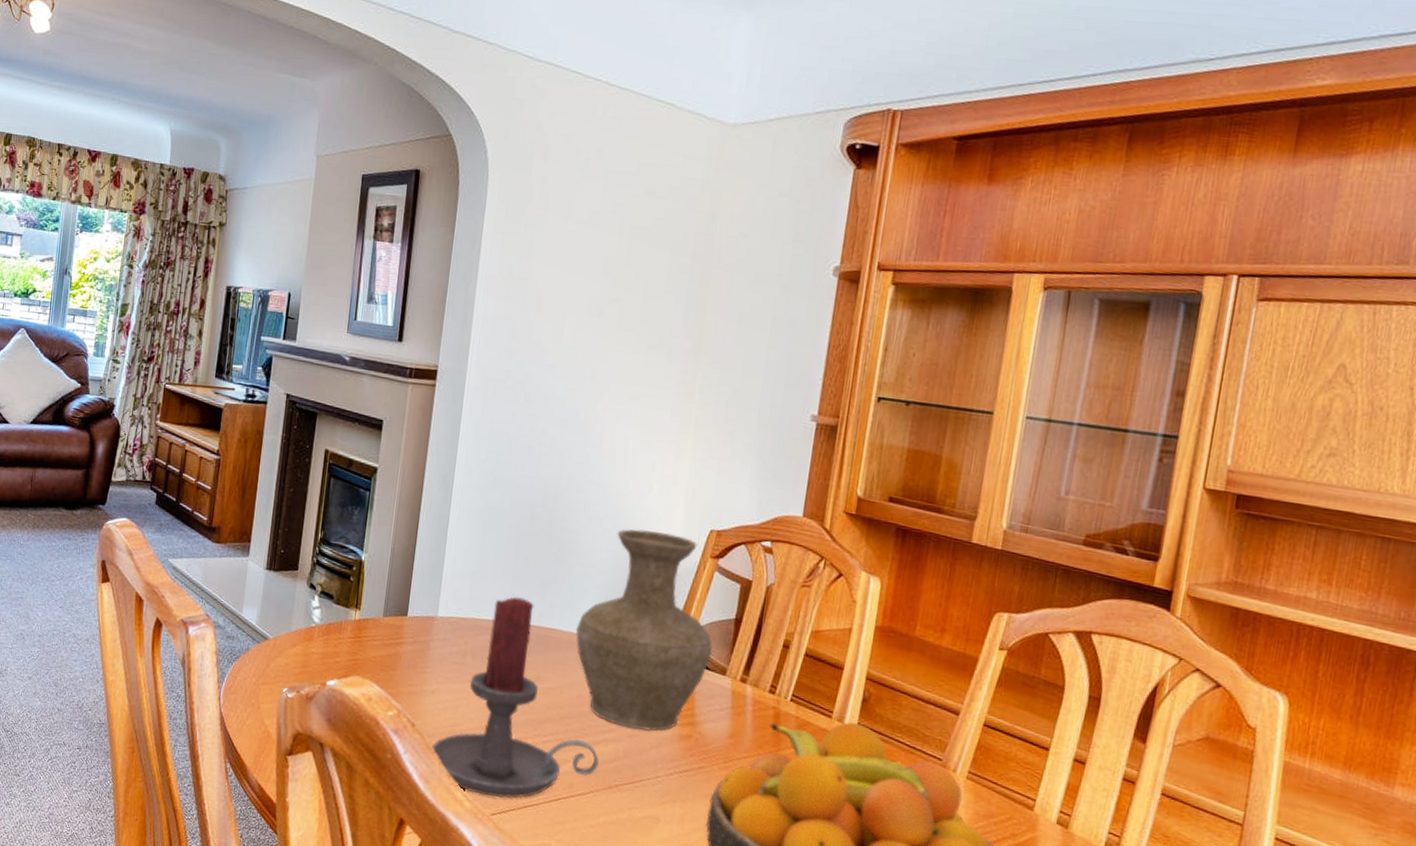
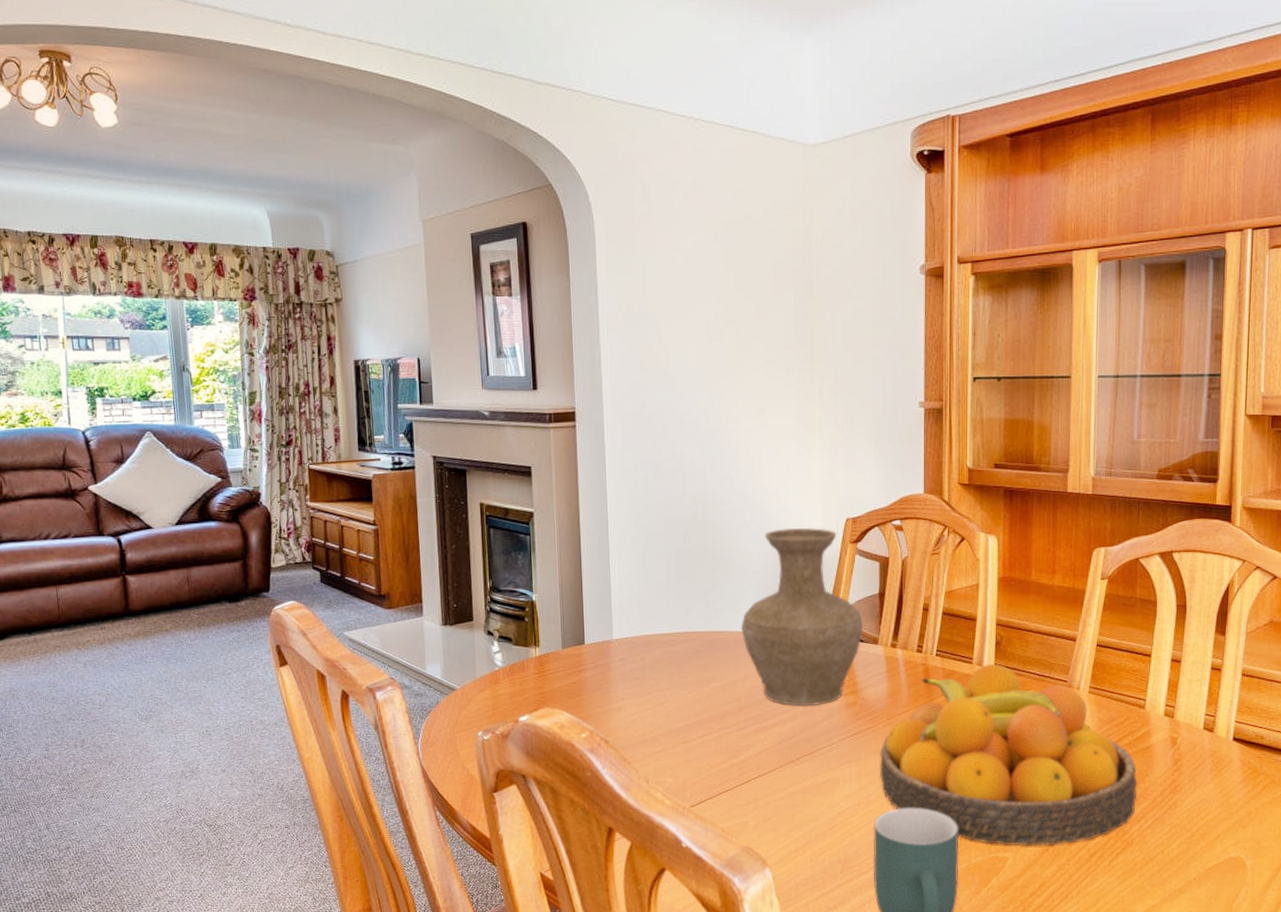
candle holder: present [430,597,599,798] -> none [626,609,779,791]

